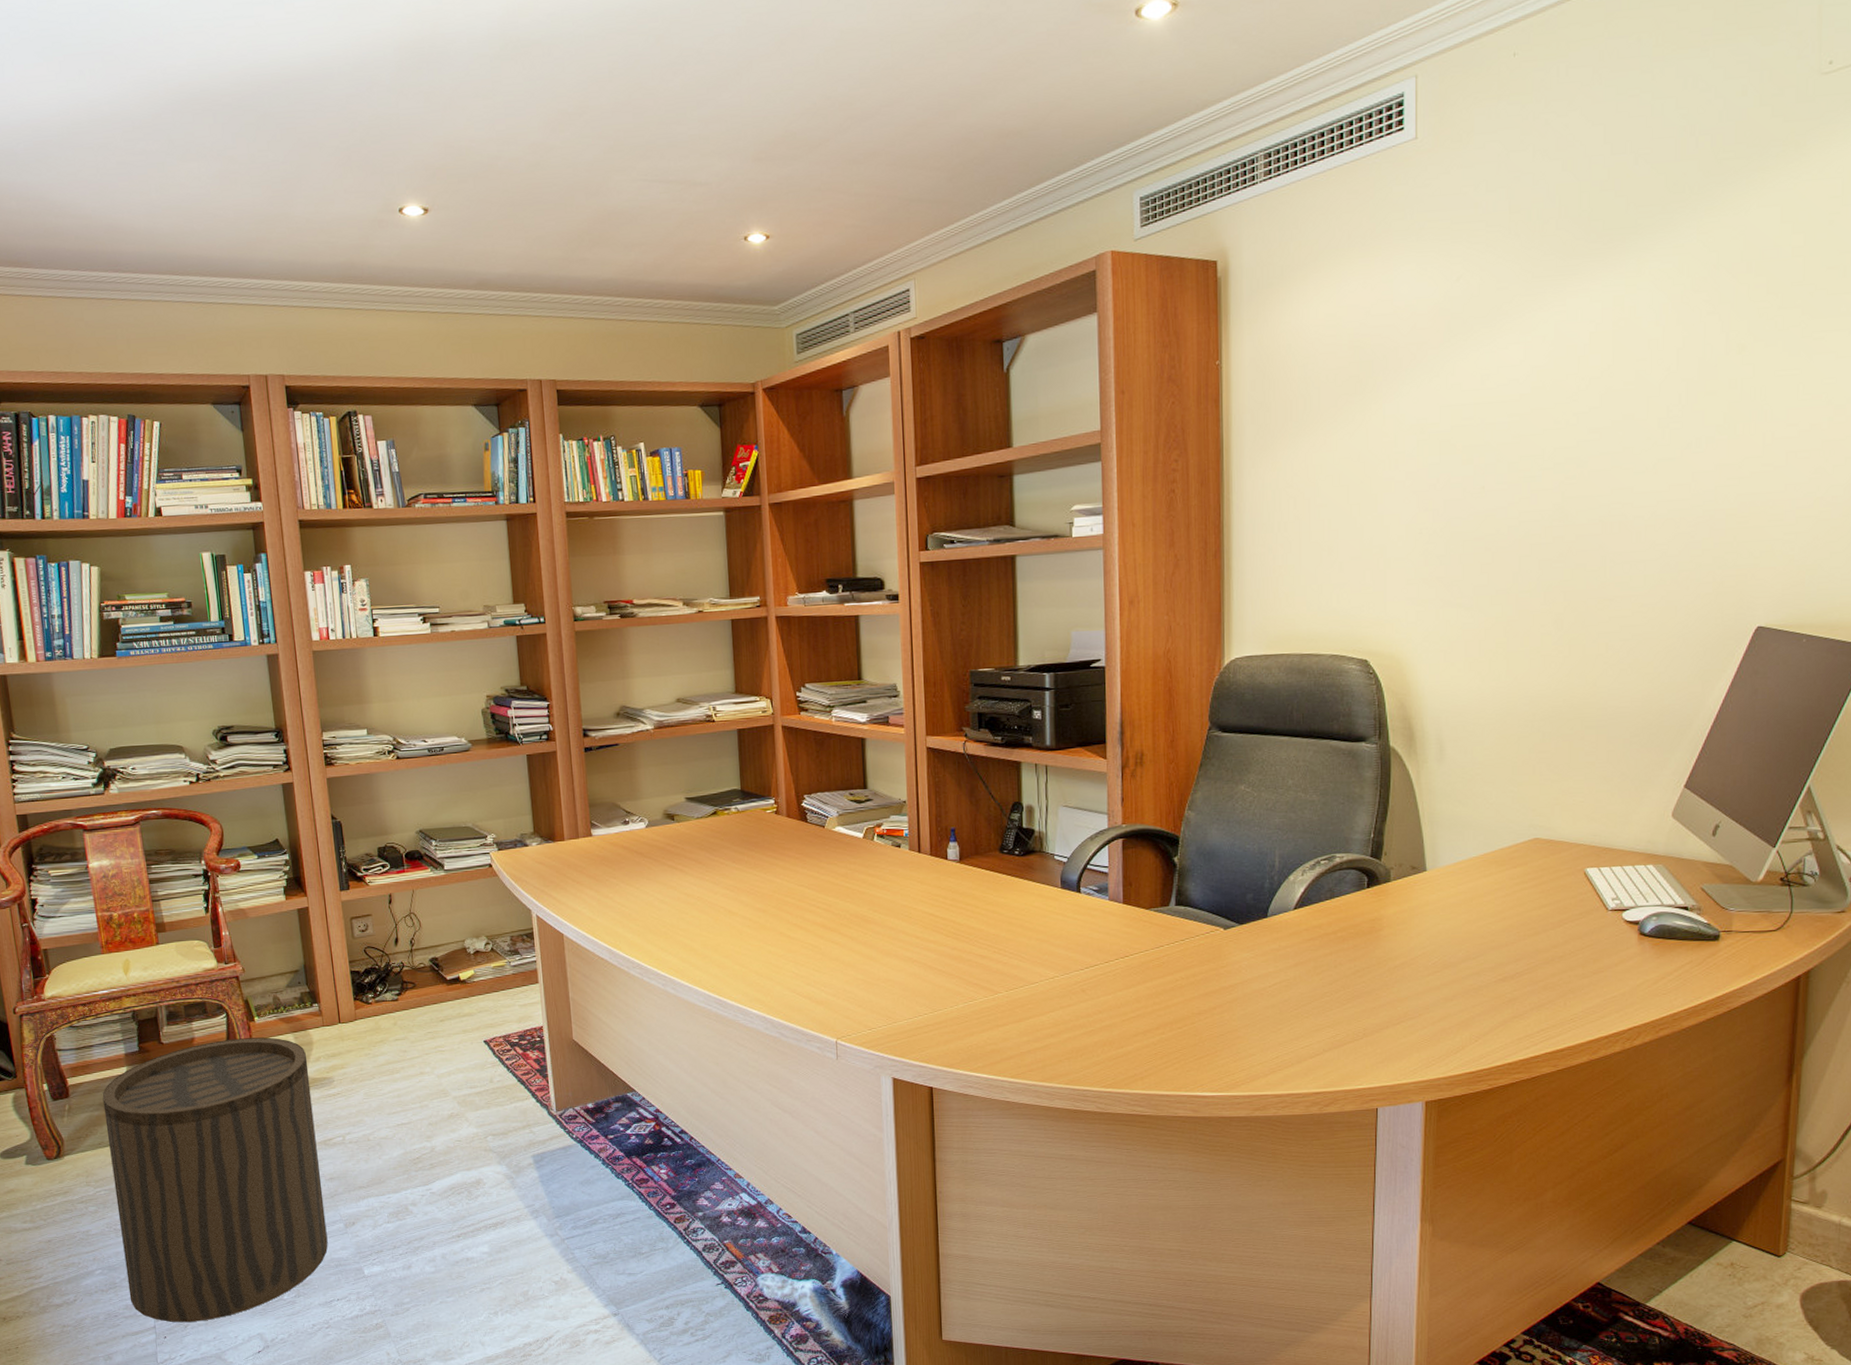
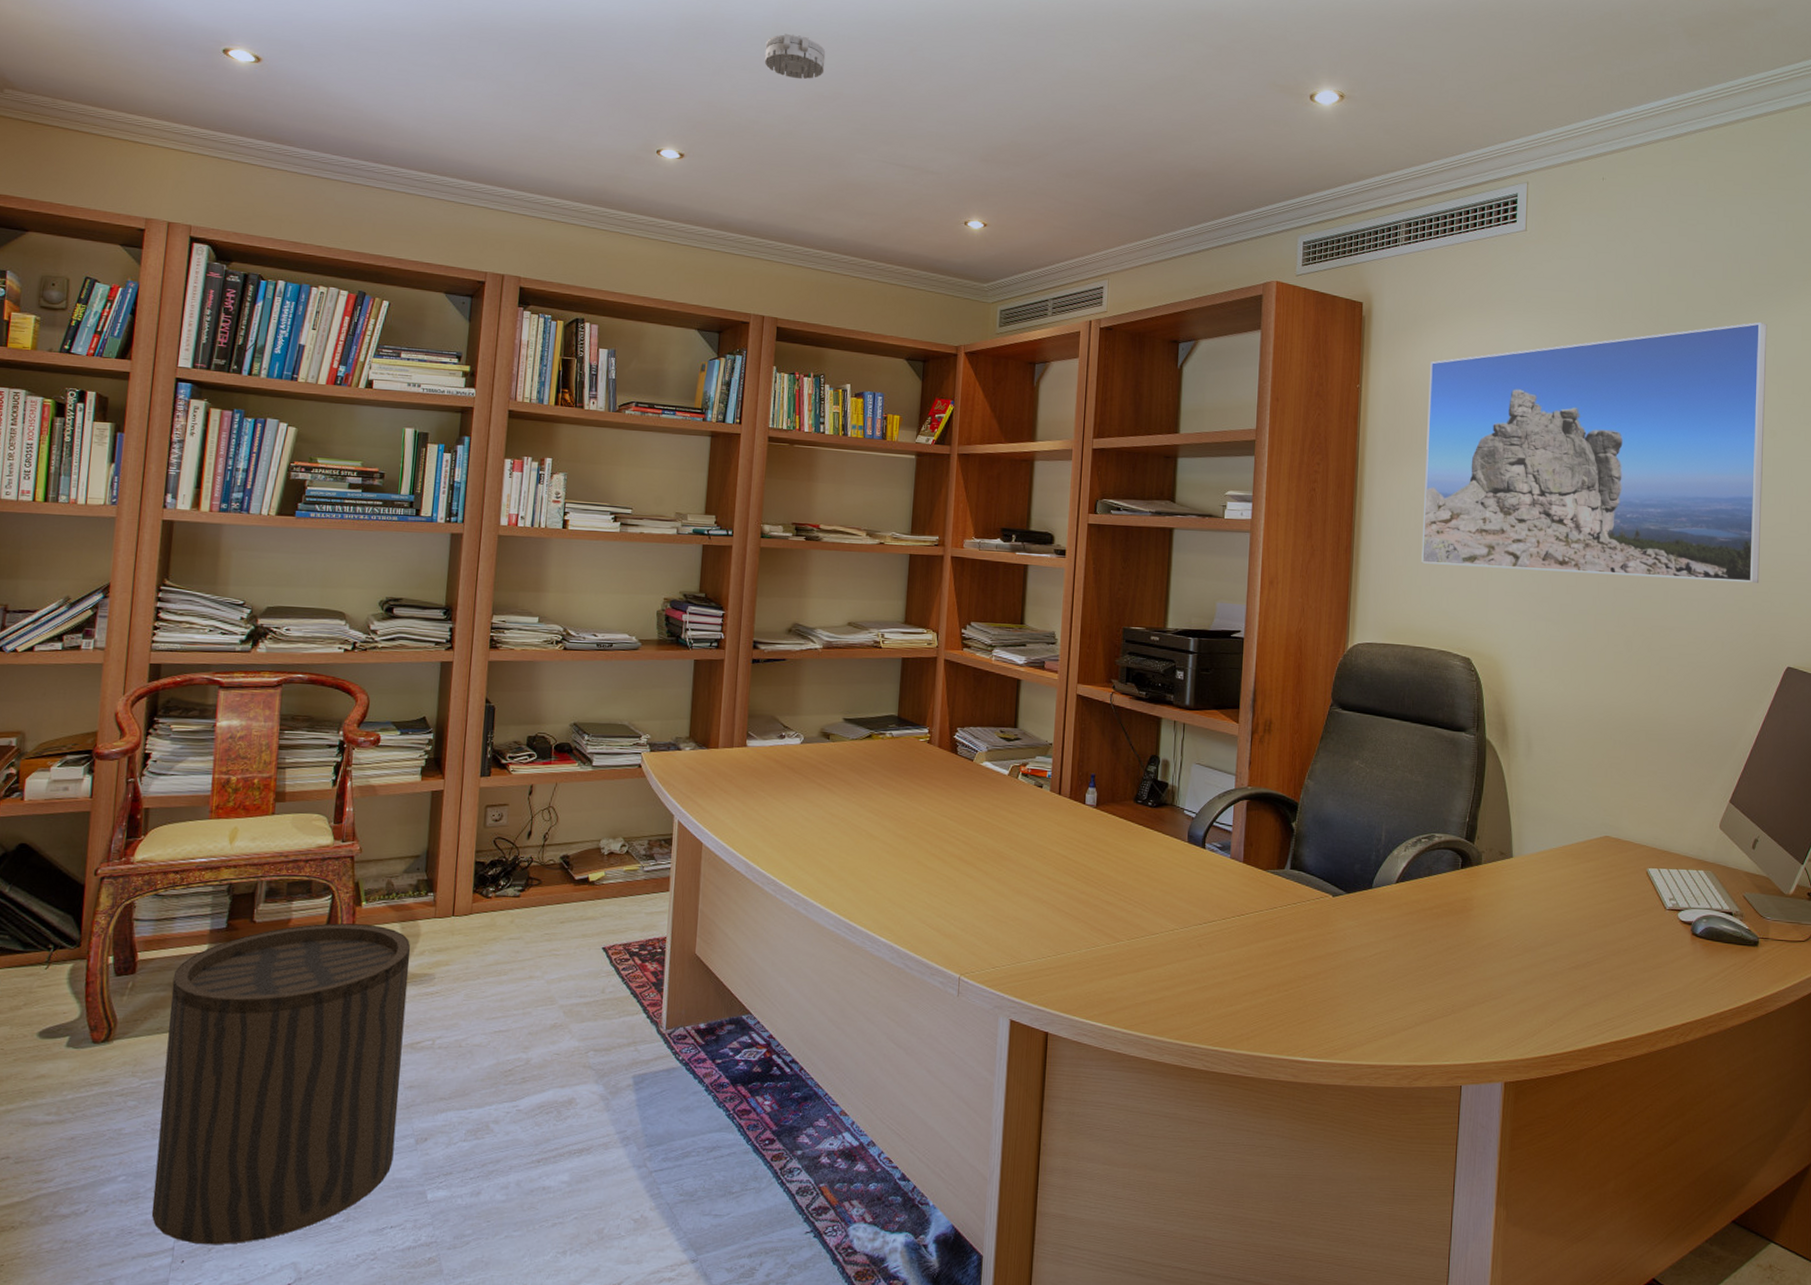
smoke detector: none [495,43,565,98] -> present [764,33,826,80]
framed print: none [1303,208,1734,560] -> present [1421,321,1767,583]

